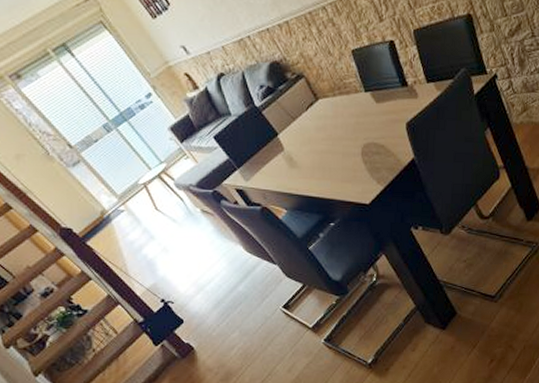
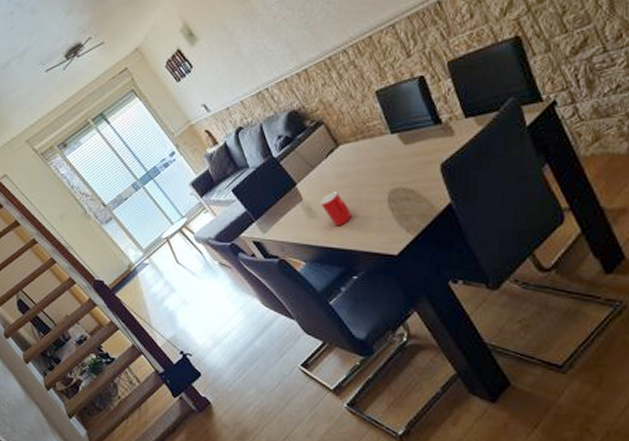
cup: none [300,143,330,176] -> present [320,192,352,226]

